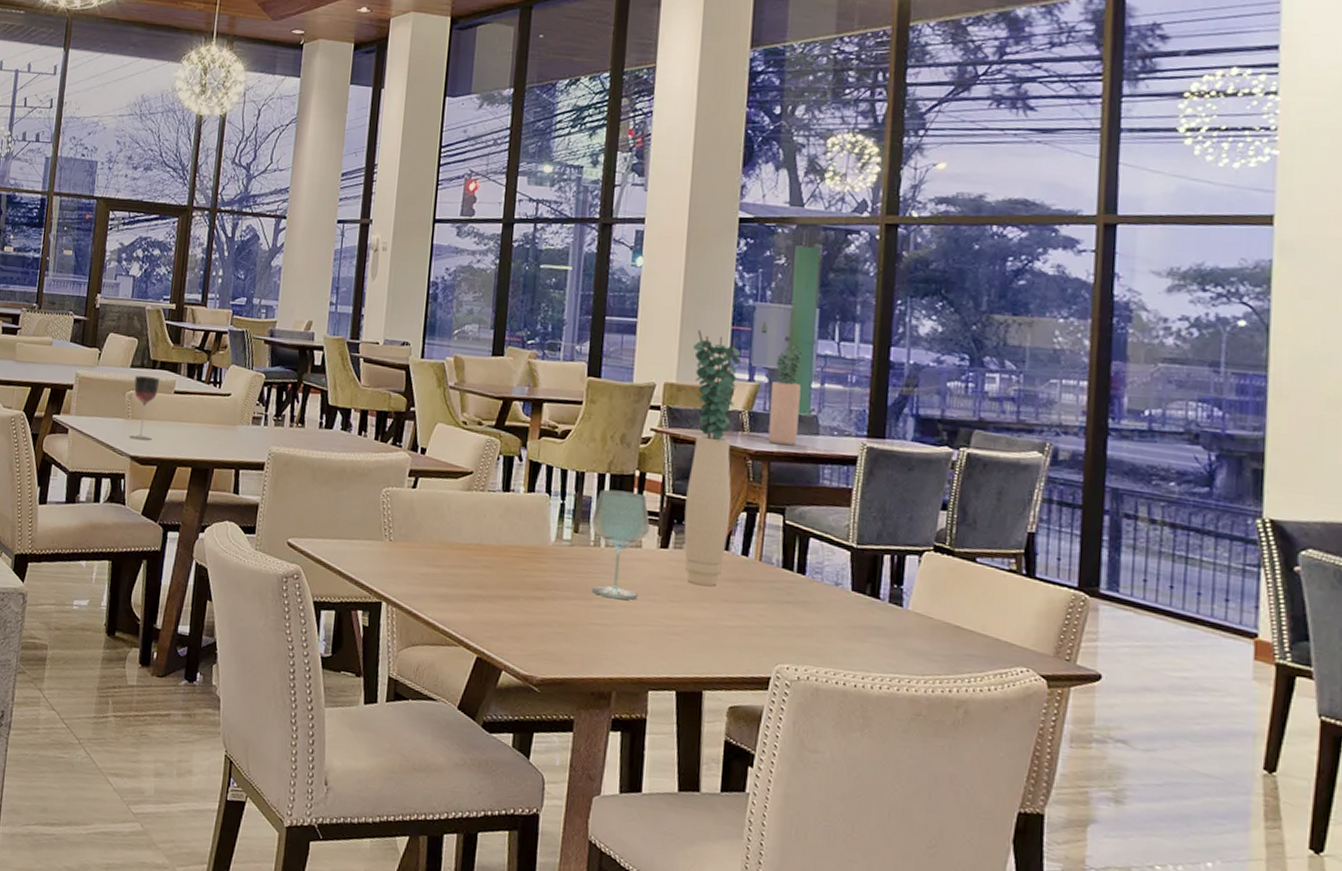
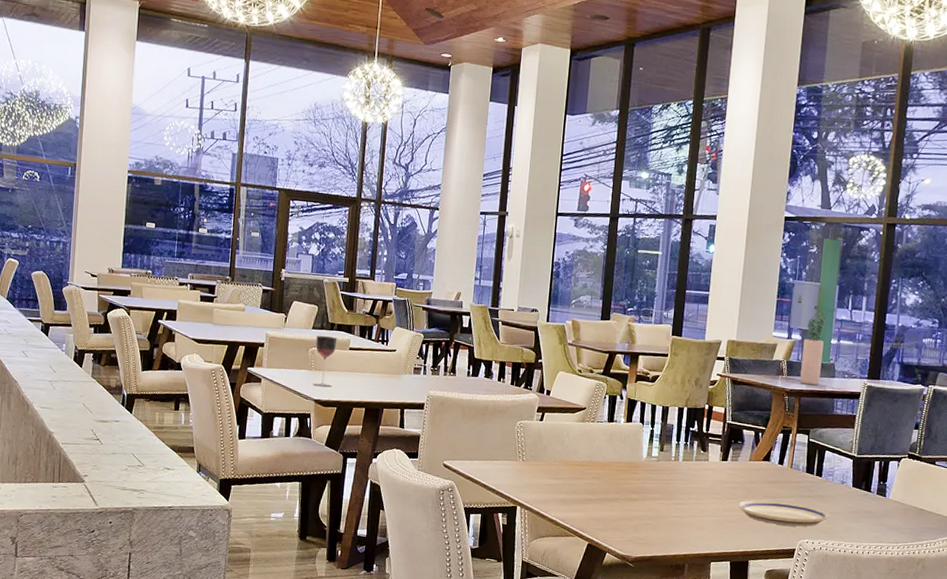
wine glass: present [591,489,650,600] -> none [672,419,715,499]
vase: present [684,329,741,587] -> none [738,300,783,488]
plate: none [685,604,821,646] -> present [738,499,830,527]

